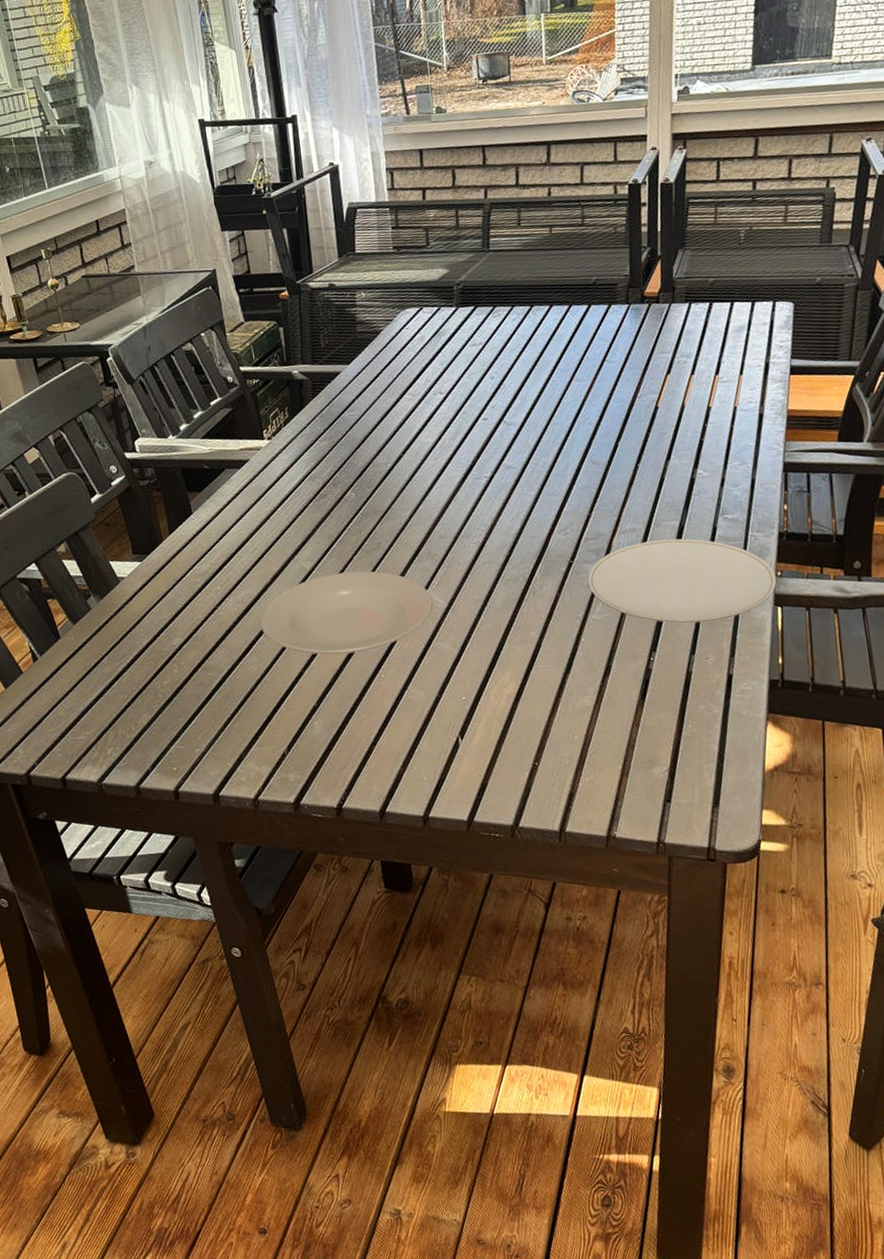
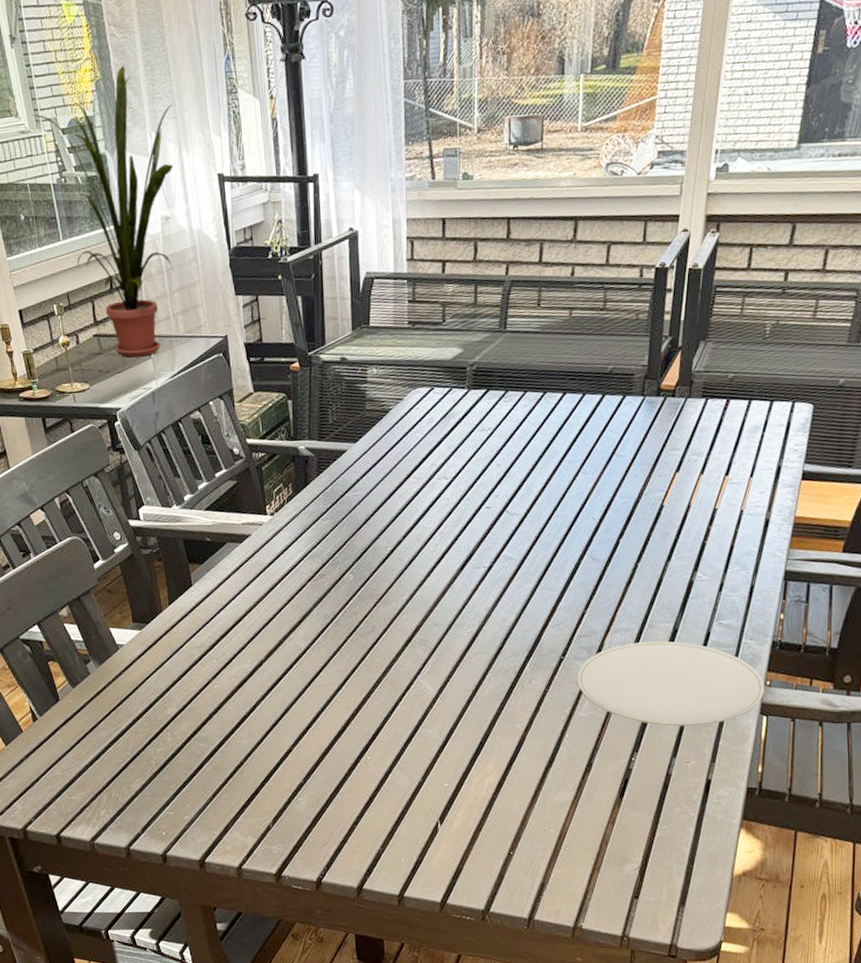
house plant: none [15,26,158,296] -> present [33,66,173,358]
plate: present [260,571,434,655] -> none [253,653,423,735]

